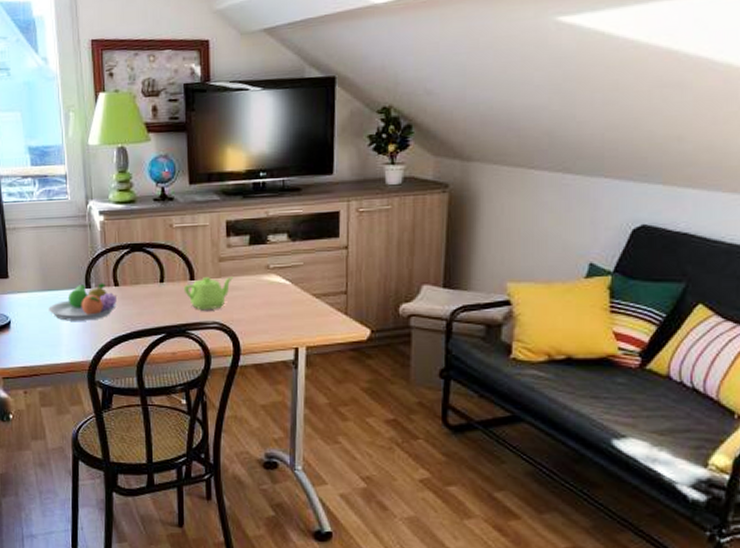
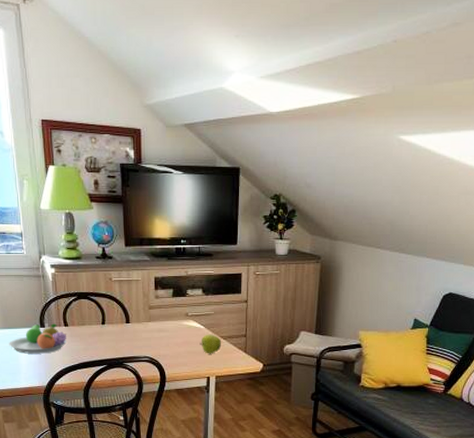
teapot: present [183,276,233,311] -> none [121,321,160,347]
apple: none [284,291,314,318] -> present [199,334,222,354]

